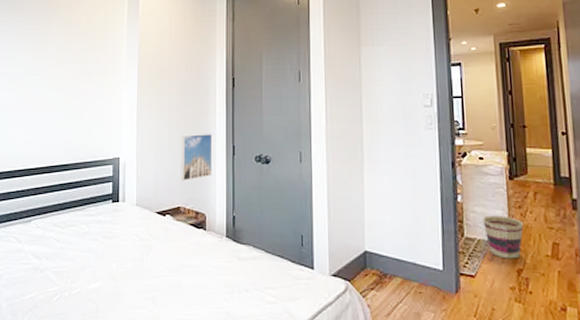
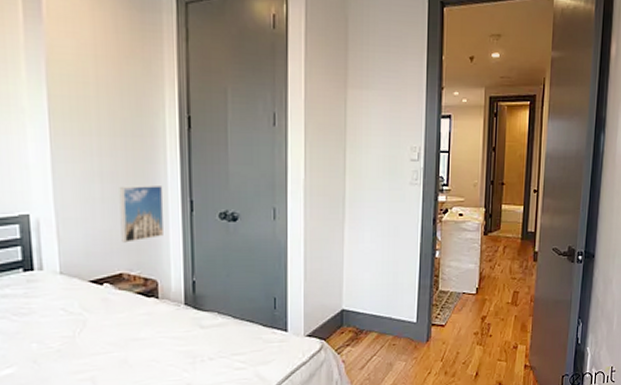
basket: present [483,215,523,259] -> none [457,269,491,308]

